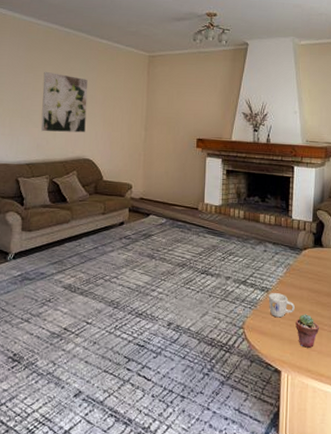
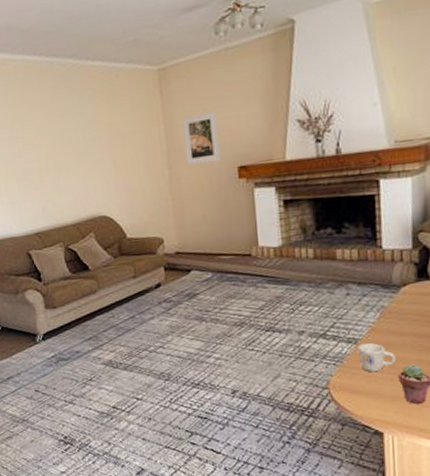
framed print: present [41,71,88,133] -> none [32,117,95,193]
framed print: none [159,94,187,132] -> present [182,111,221,166]

